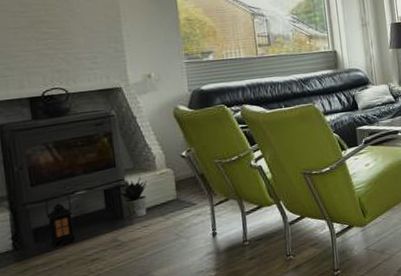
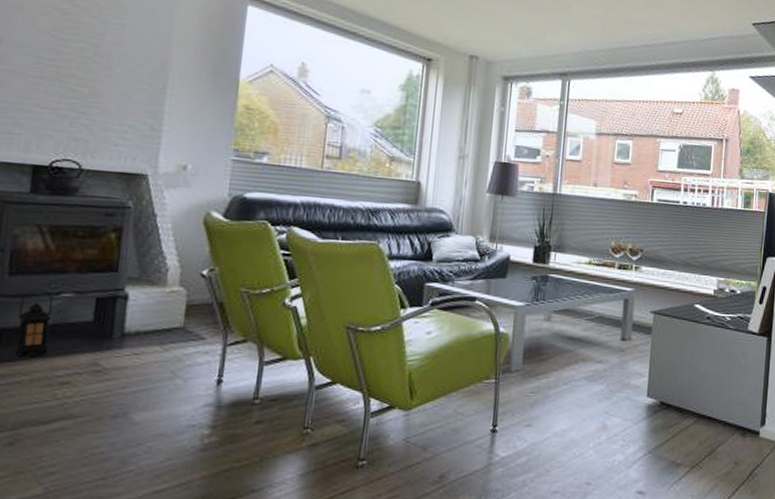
potted plant: present [115,177,147,219] -> none [110,290,151,342]

